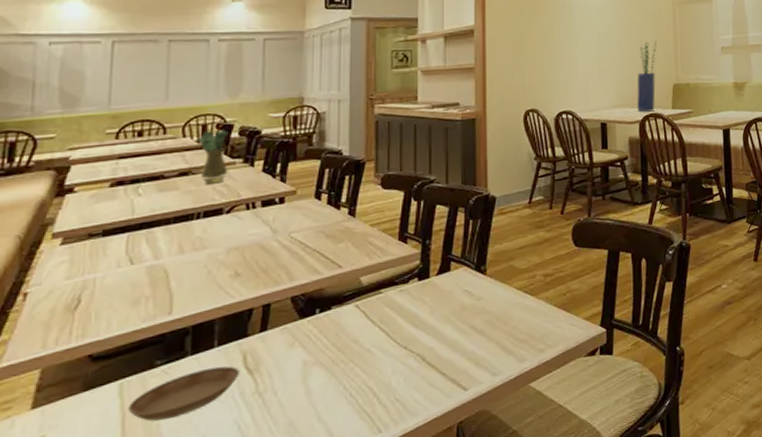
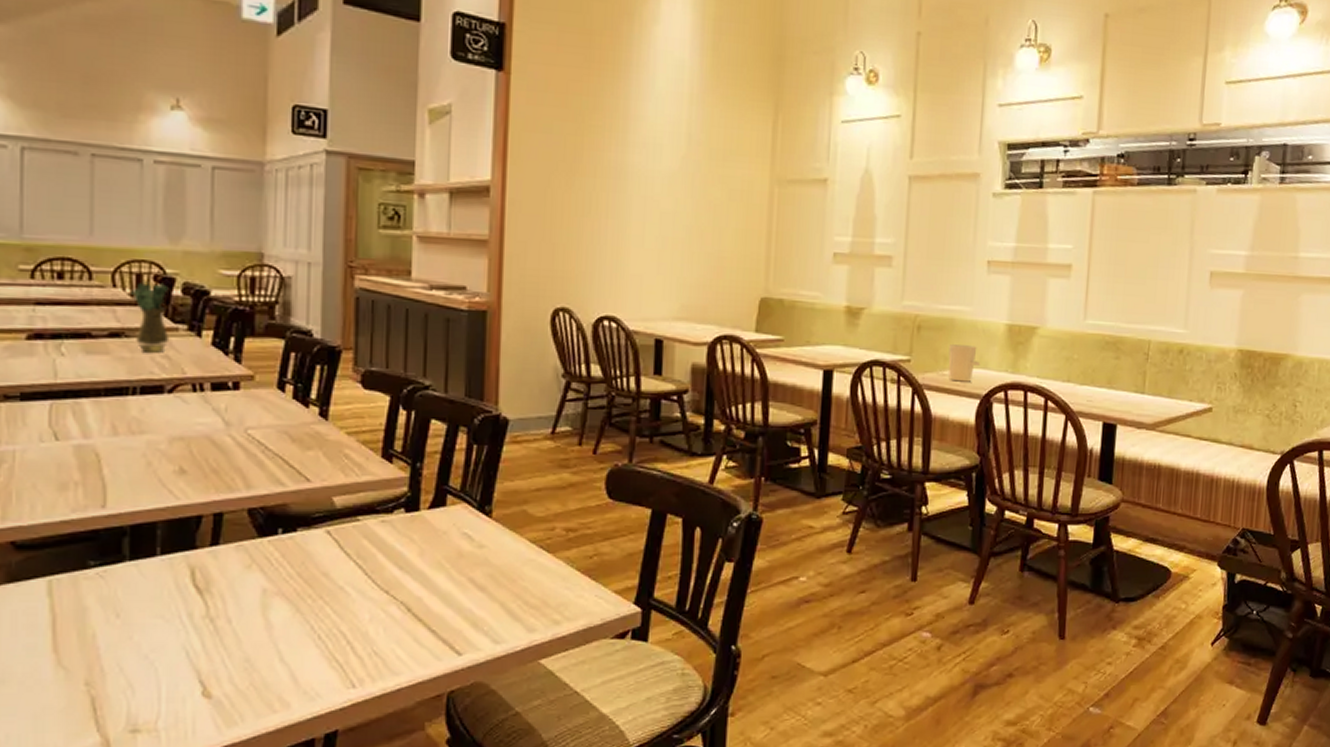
saucer: present [128,366,240,421] -> none [58,578,187,632]
vase: present [637,40,657,112] -> none [707,231,743,332]

